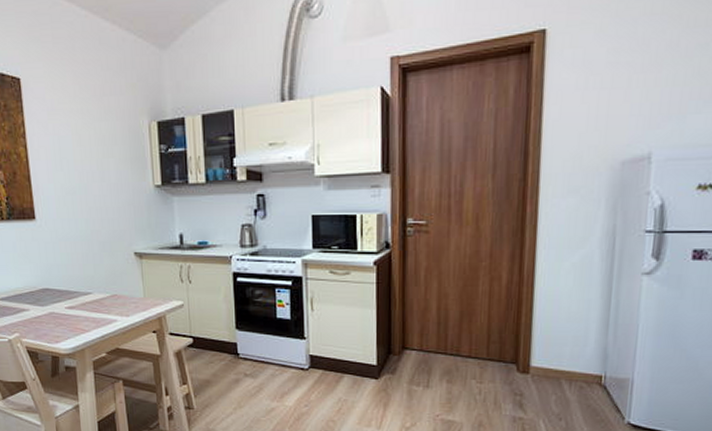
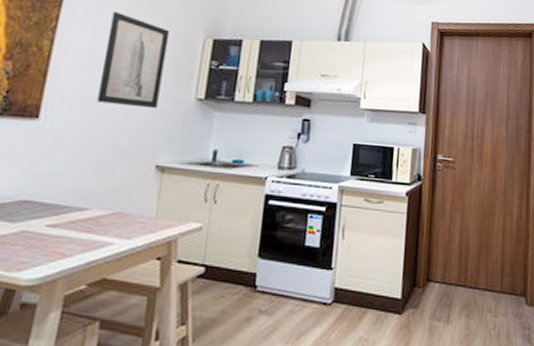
wall art: none [65,107,123,200] -> present [97,11,170,109]

